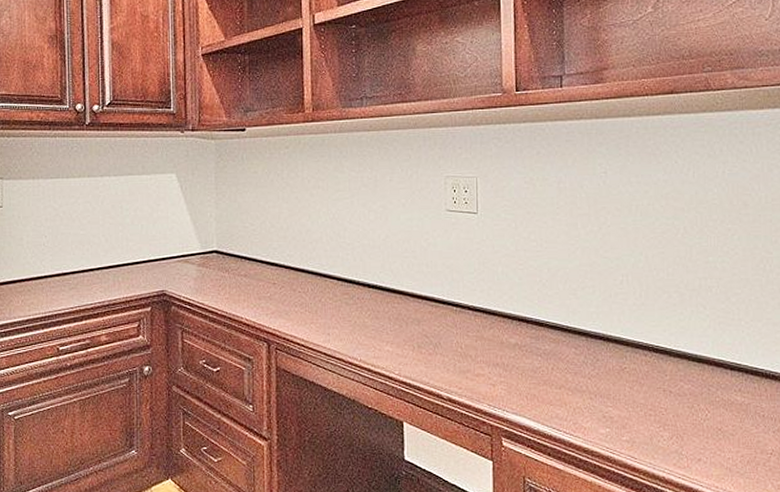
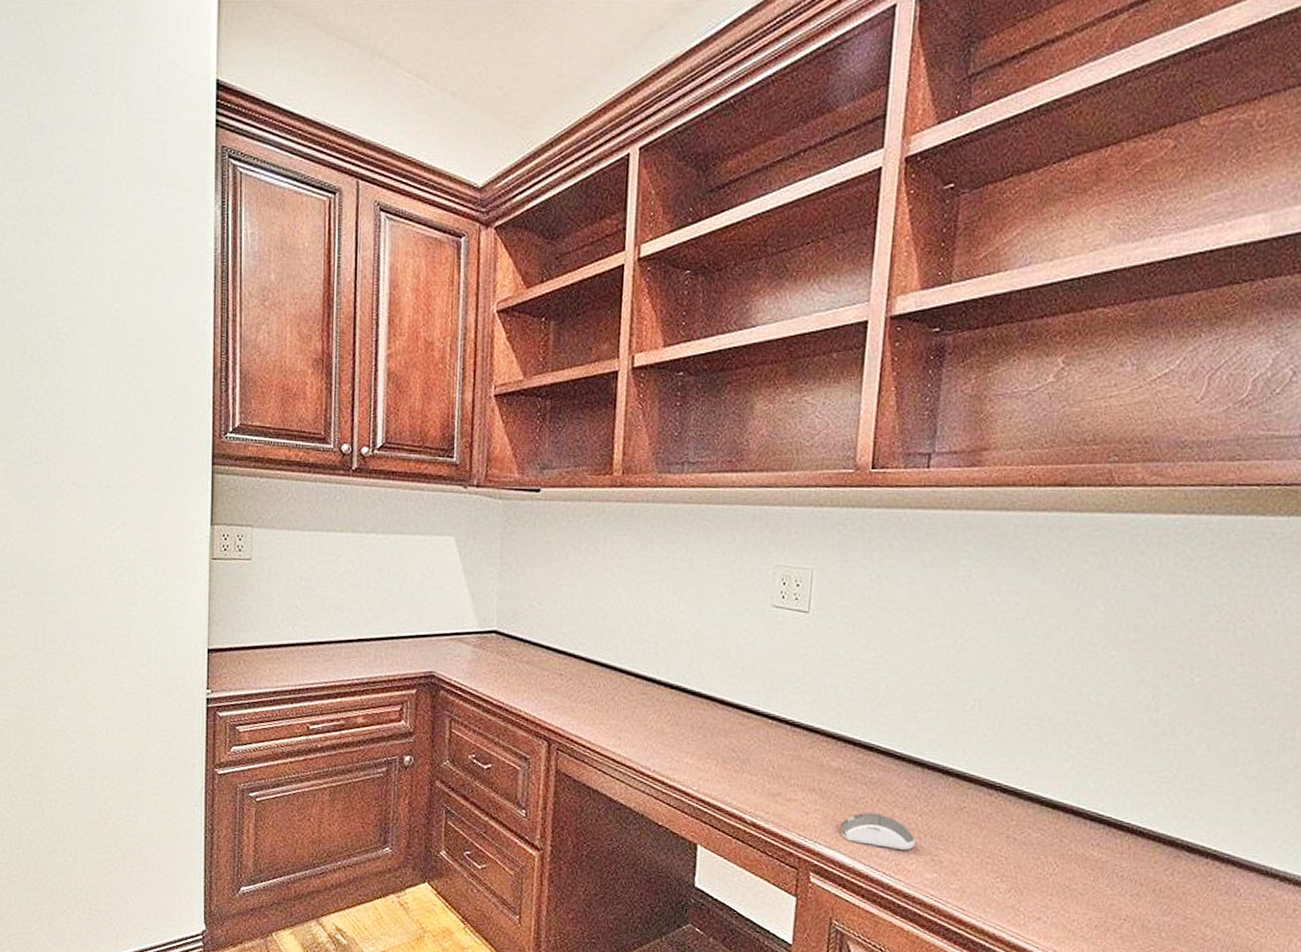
computer mouse: none [523,380,588,410] -> present [839,812,915,850]

